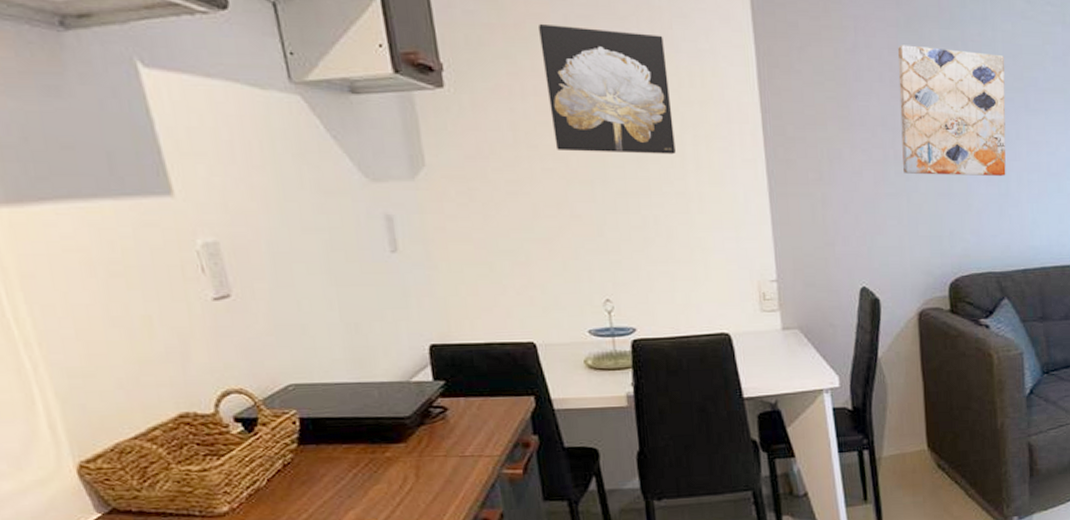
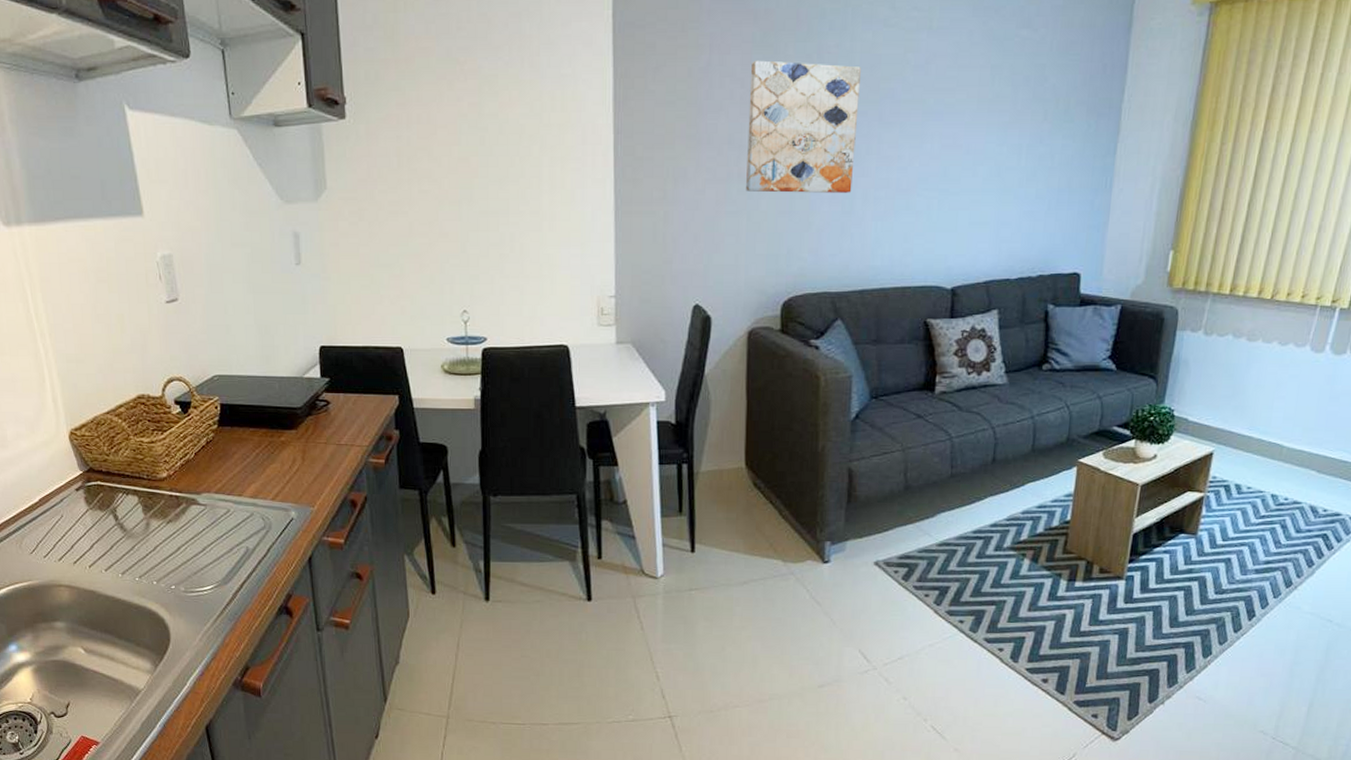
wall art: present [539,23,676,155] -> none [426,56,533,176]

